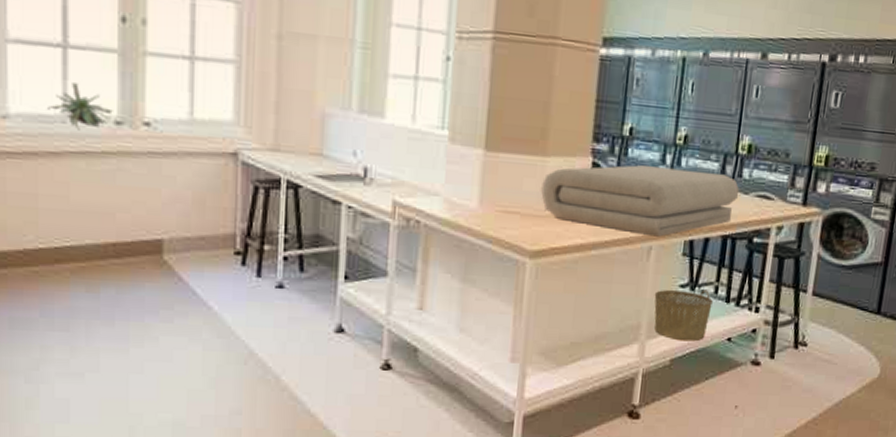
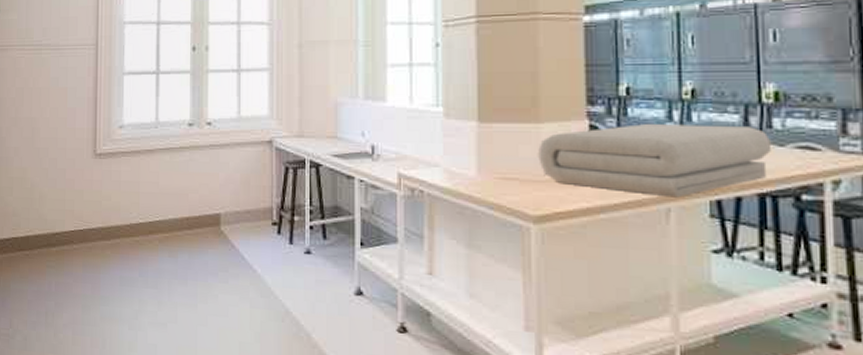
plant: present [48,83,113,131] -> none [147,98,187,133]
basket: present [654,289,713,342] -> none [681,255,759,317]

